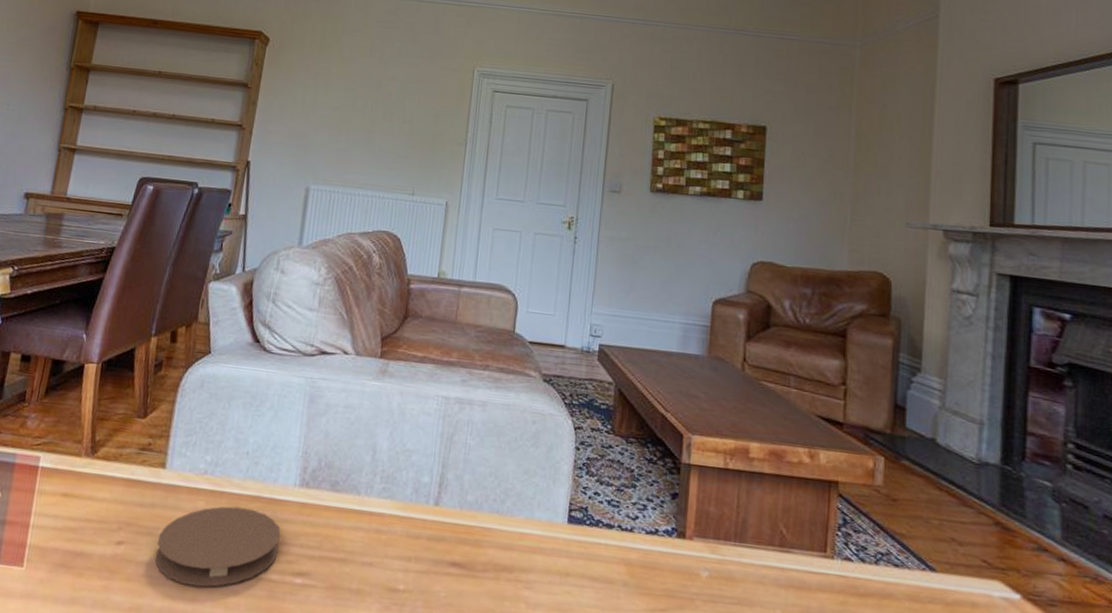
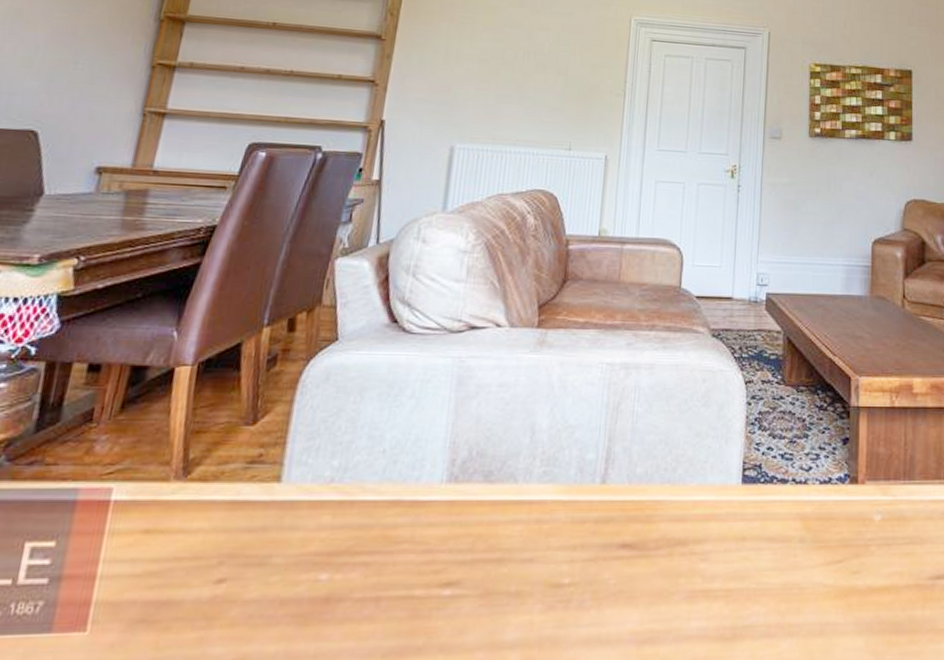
coaster: present [154,506,281,587] -> none [266,516,425,619]

